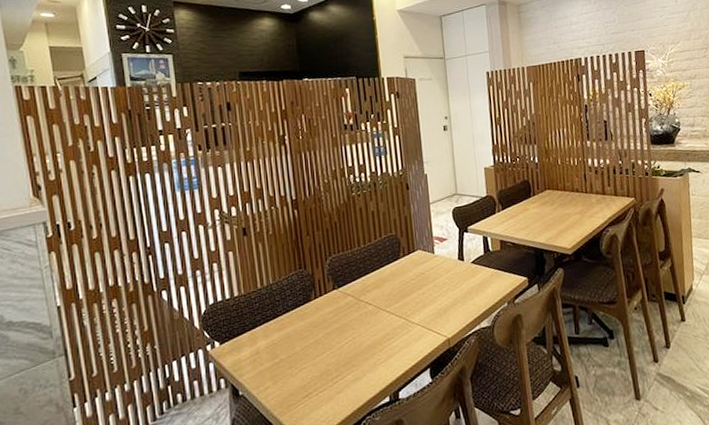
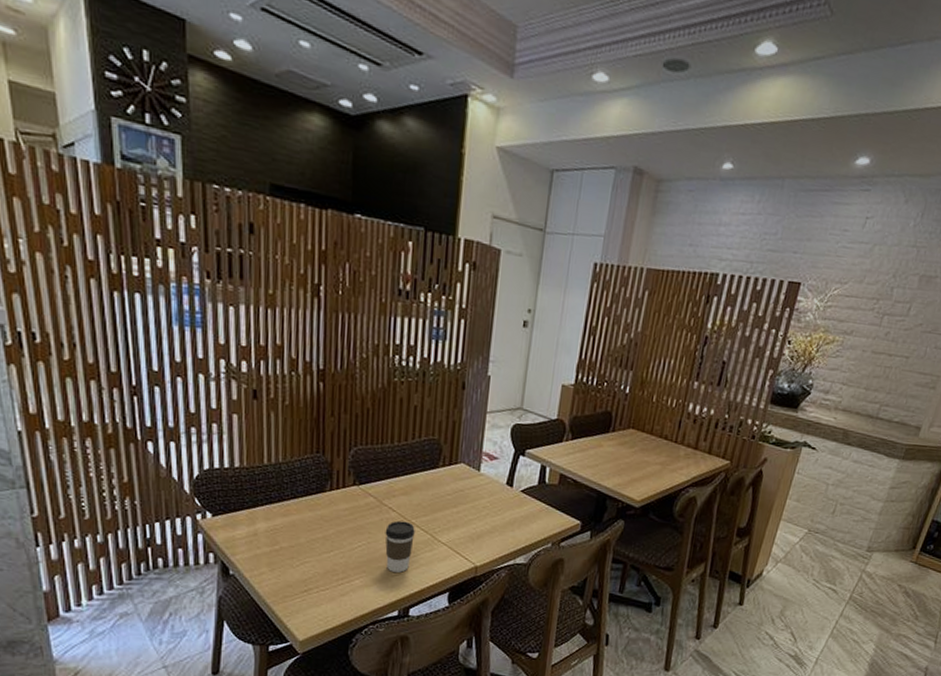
coffee cup: none [366,311,392,361] -> present [385,520,415,573]

